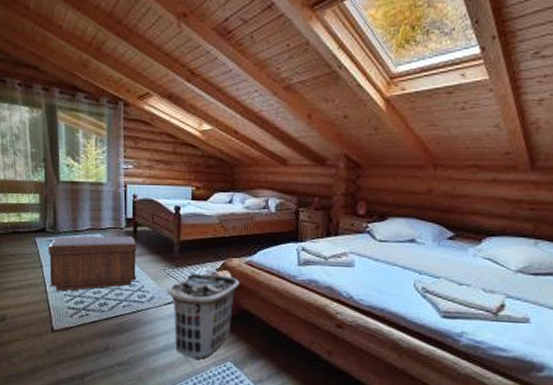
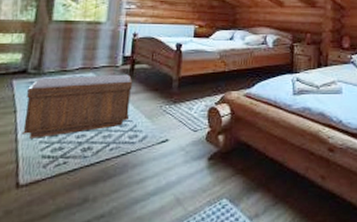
clothes hamper: present [167,273,240,358] -> none [162,108,239,199]

